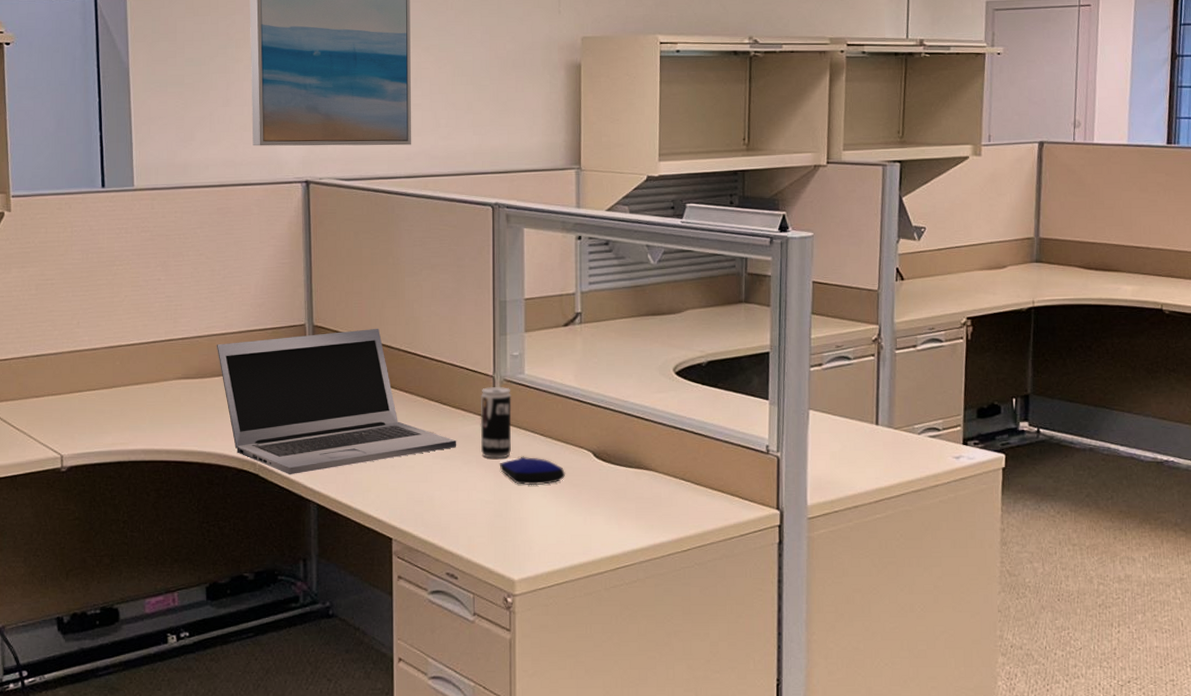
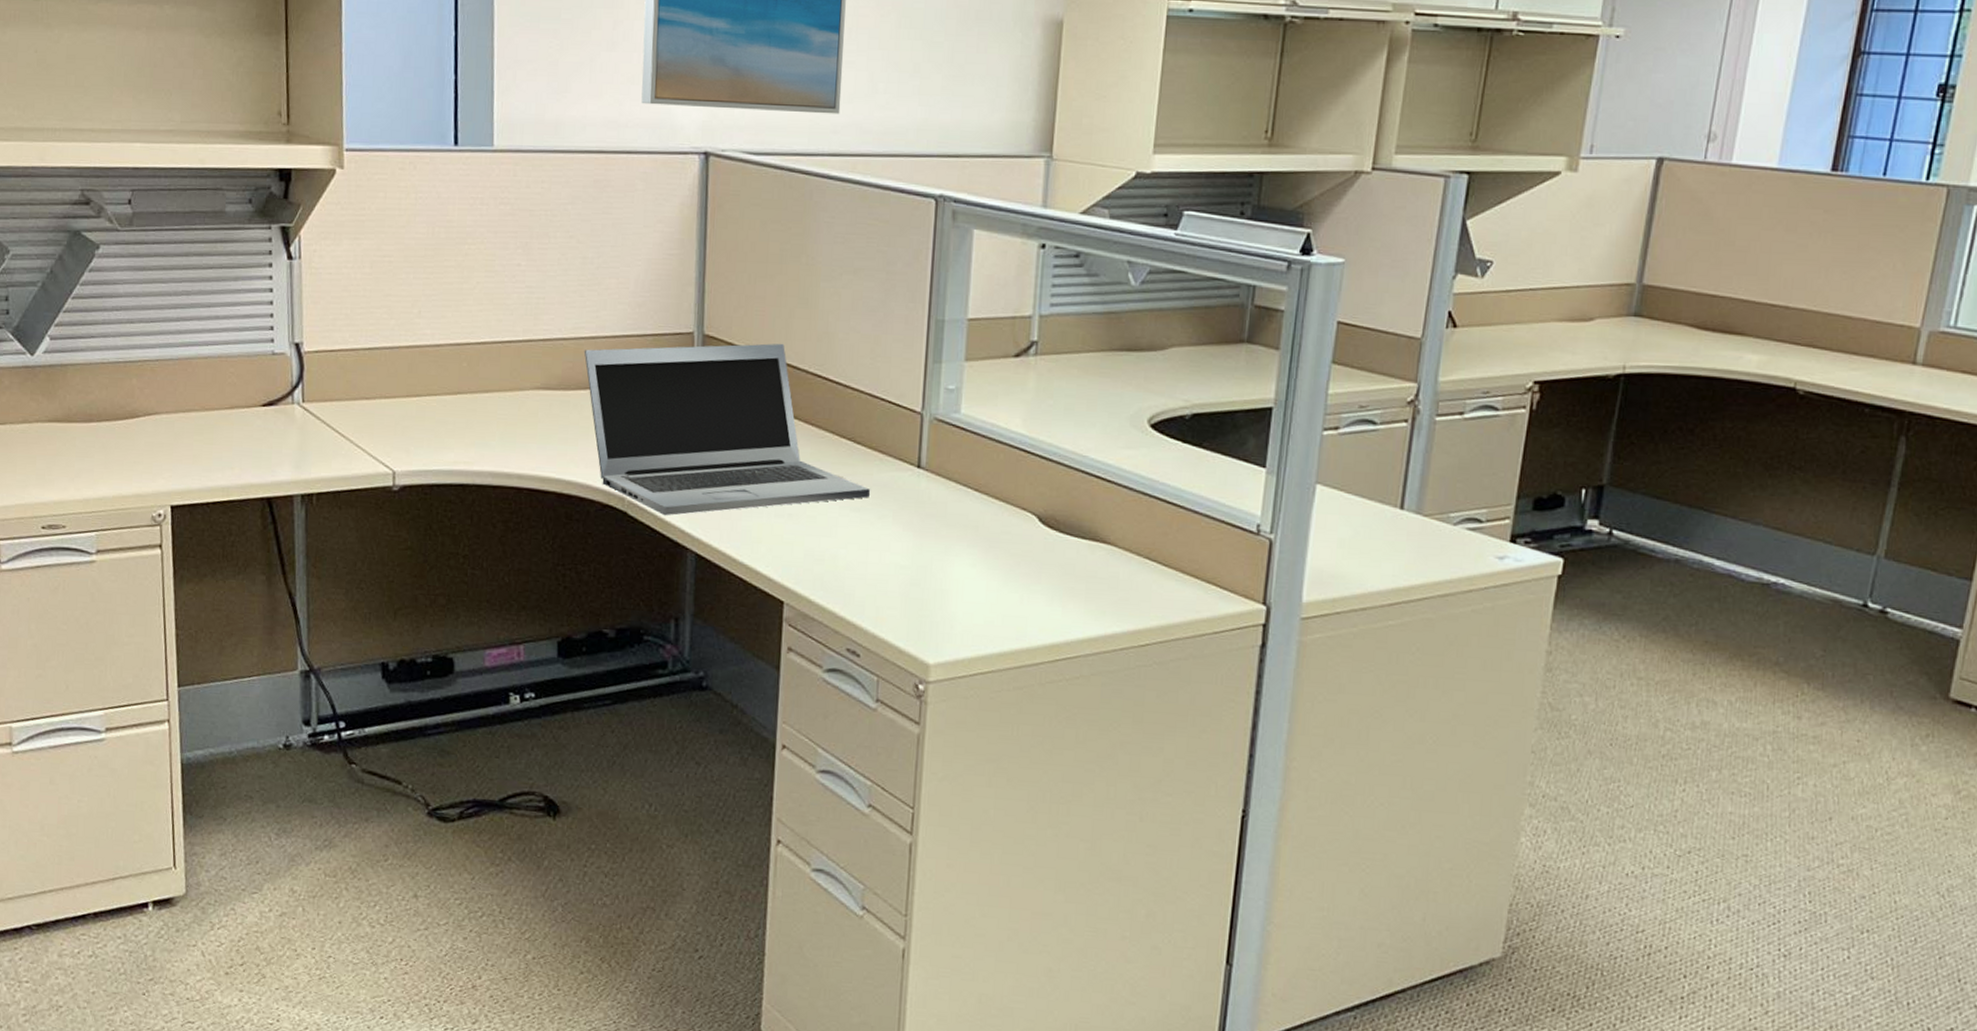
beverage can: present [480,386,512,459] -> none [900,425,942,515]
computer mouse: present [500,456,566,486] -> none [921,514,1003,552]

